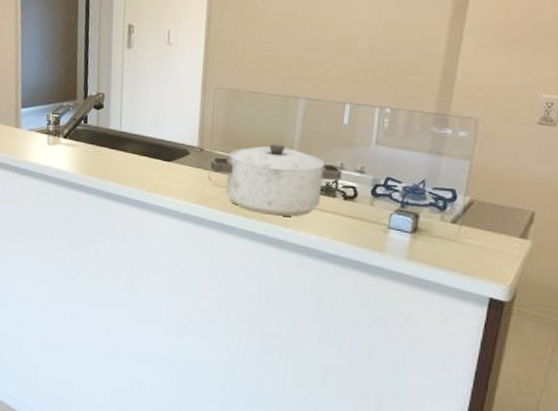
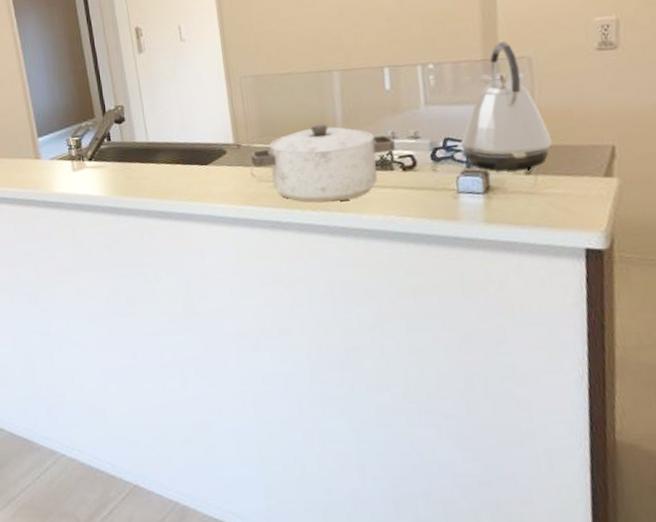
kettle: none [400,100,481,219] -> present [461,41,552,172]

